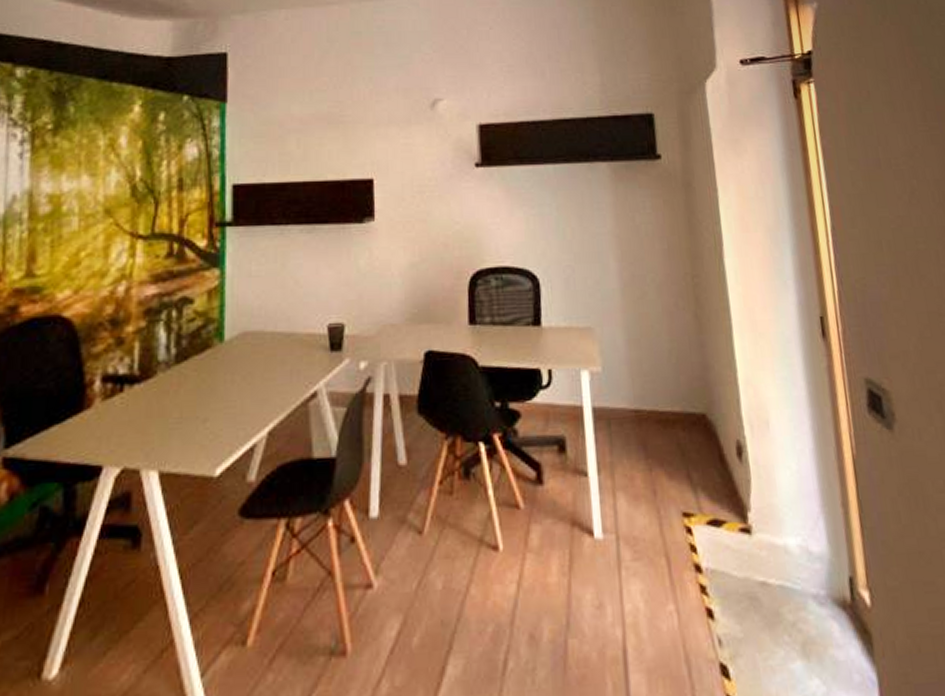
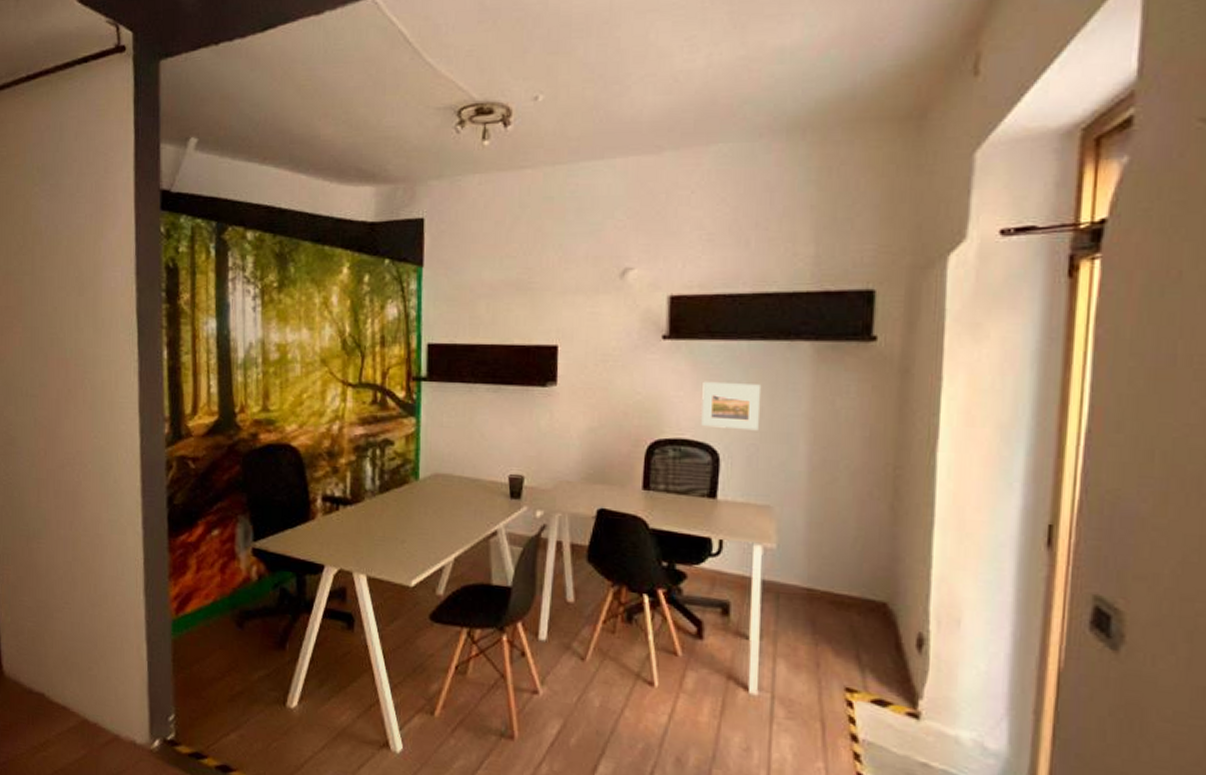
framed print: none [517,206,572,253] -> present [701,381,762,431]

